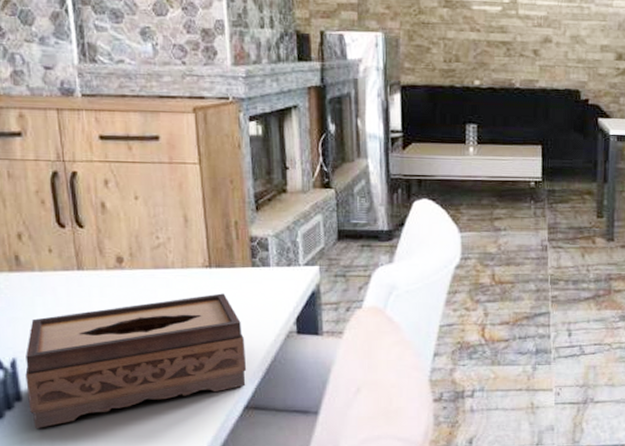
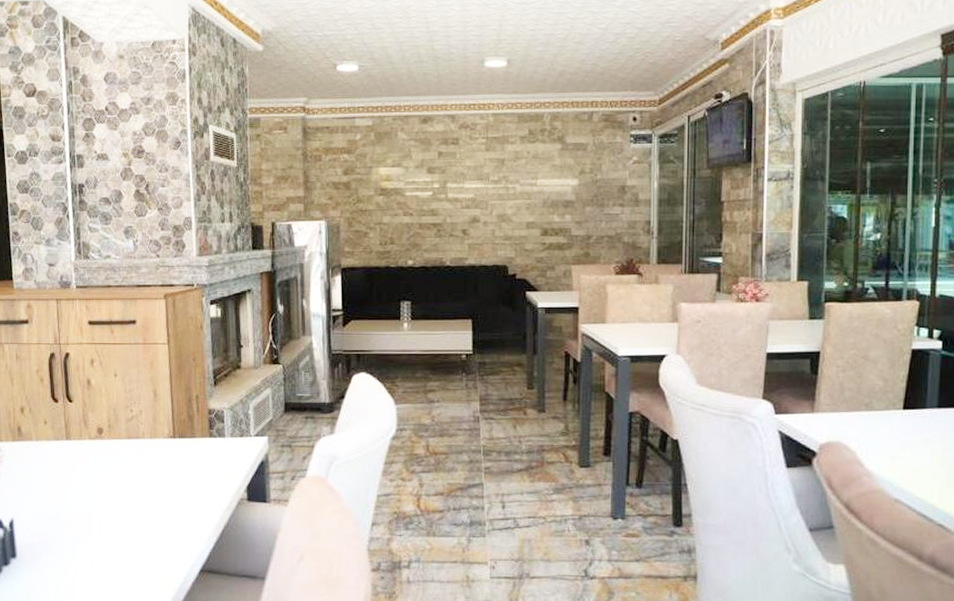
tissue box: present [25,293,247,428] -> none [20,462,203,584]

